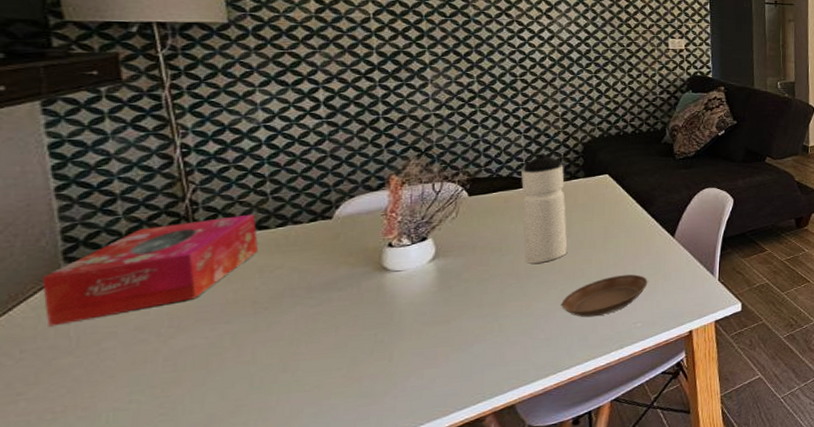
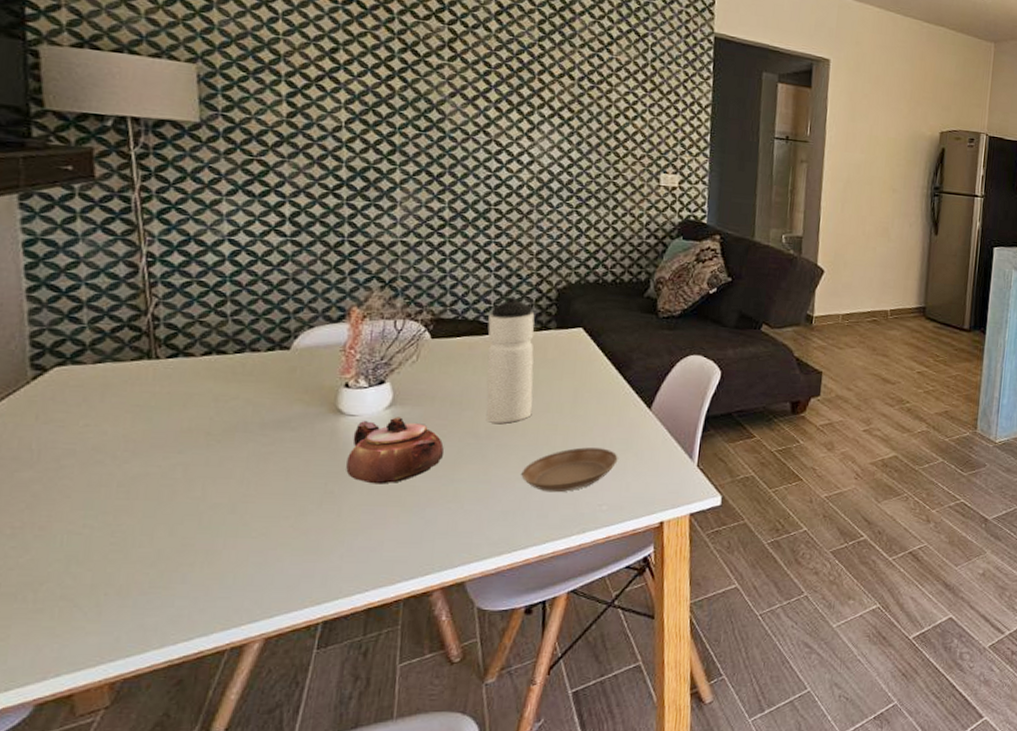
tissue box: present [41,214,258,326] -> none [9,336,215,436]
teapot: none [395,267,487,330] -> present [346,417,444,484]

